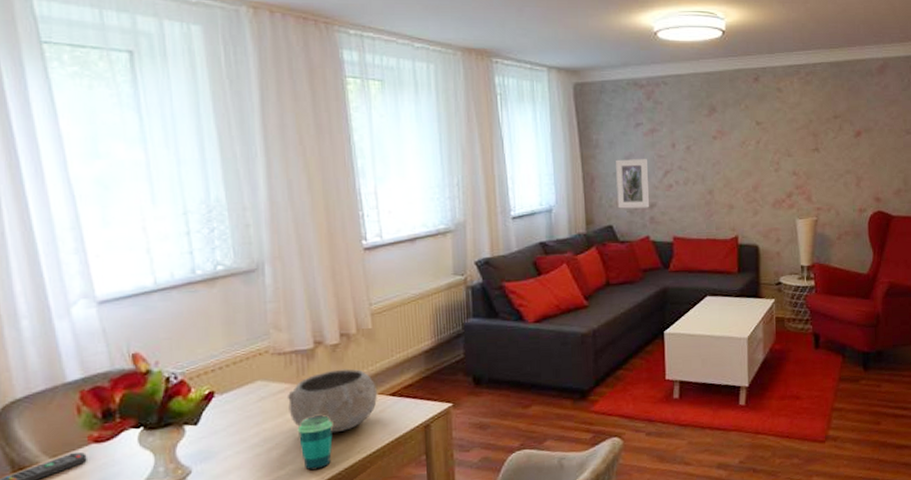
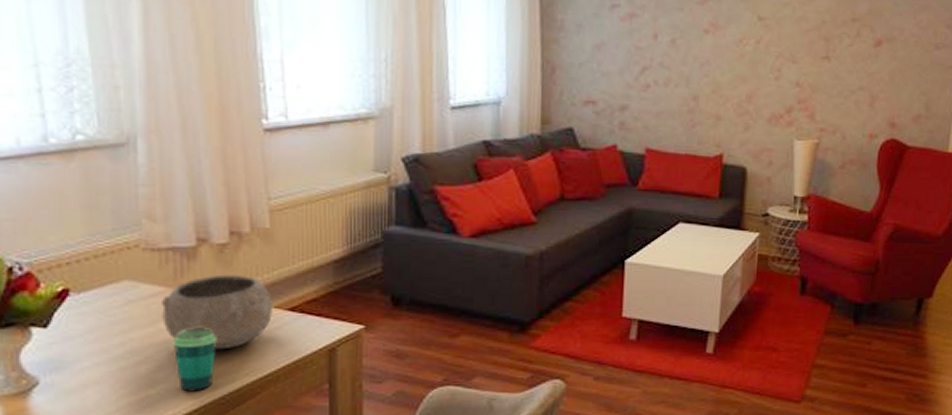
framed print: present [616,159,650,209] -> none [581,47,622,110]

